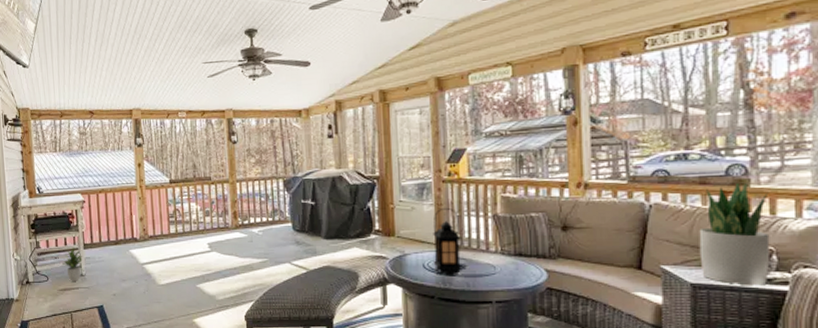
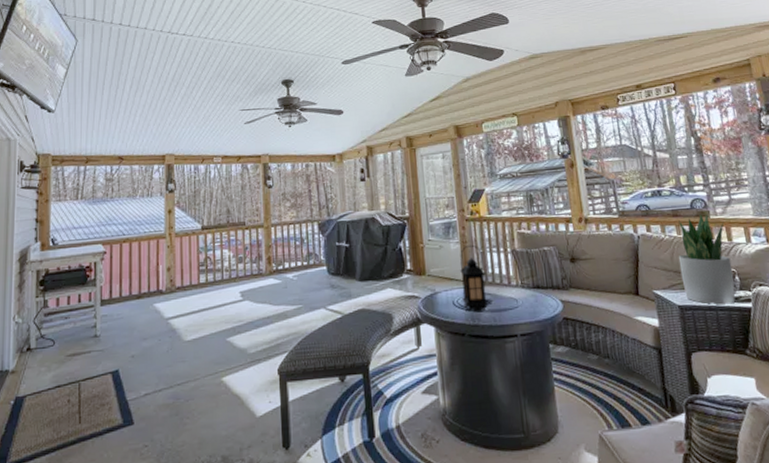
potted plant: present [63,247,82,281] -> none [74,305,98,344]

